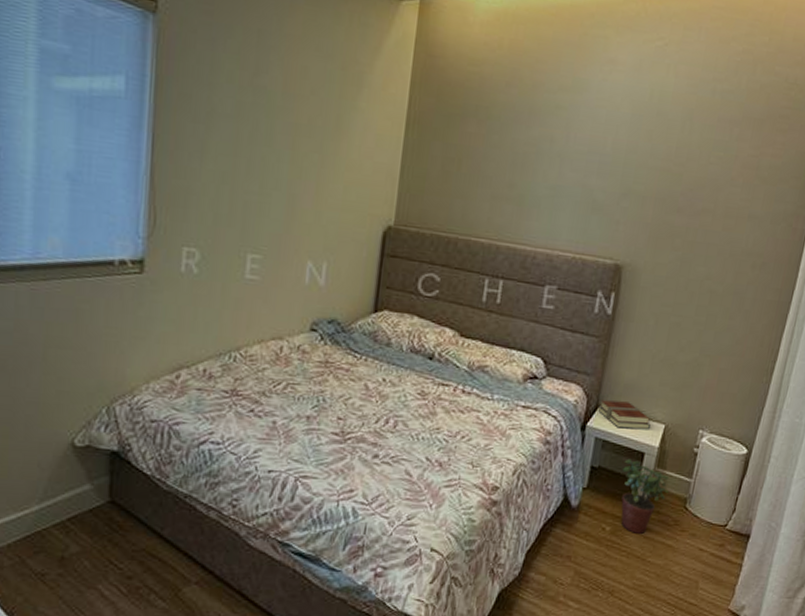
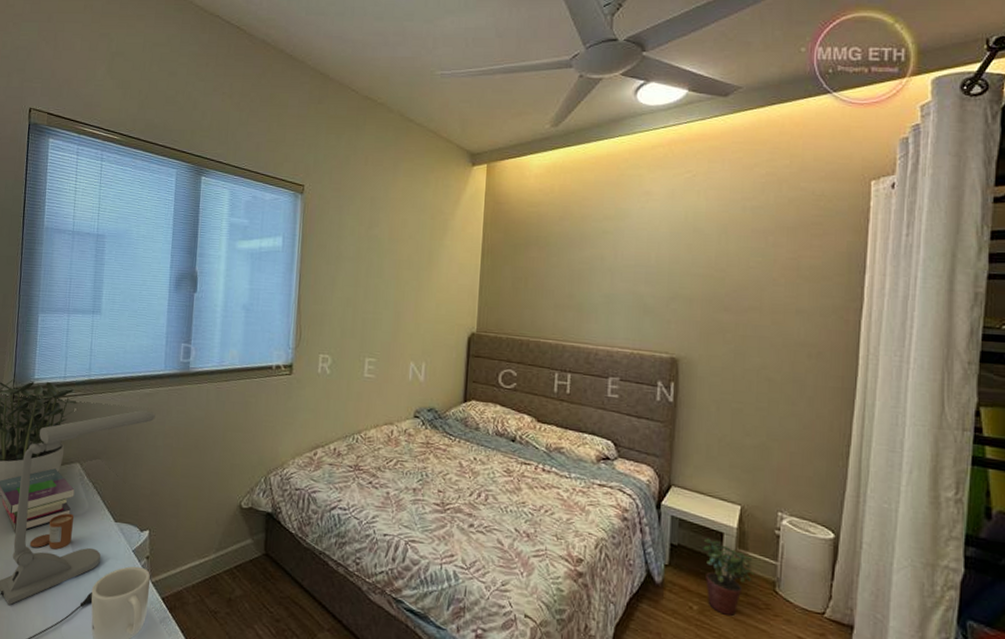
books: present [597,400,650,430] -> none [670,480,726,511]

